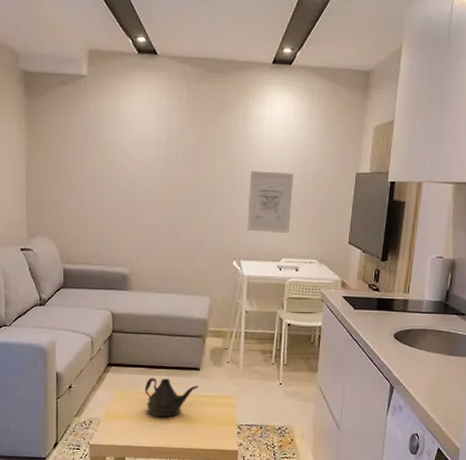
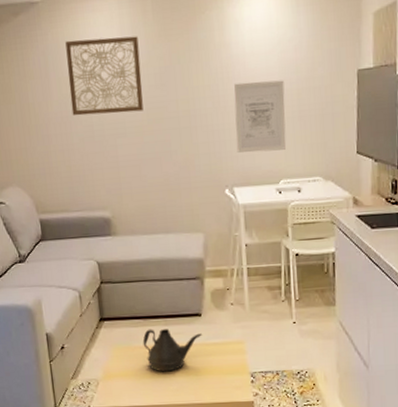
wall art: none [105,113,171,184] -> present [65,36,144,116]

